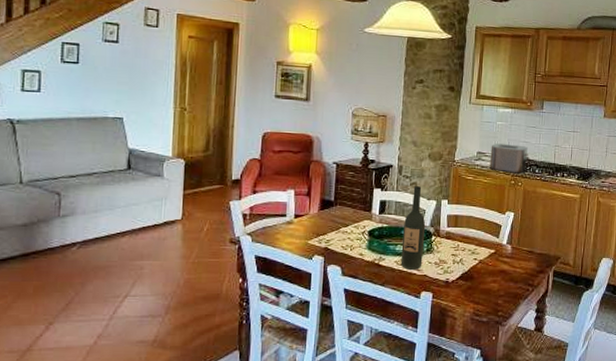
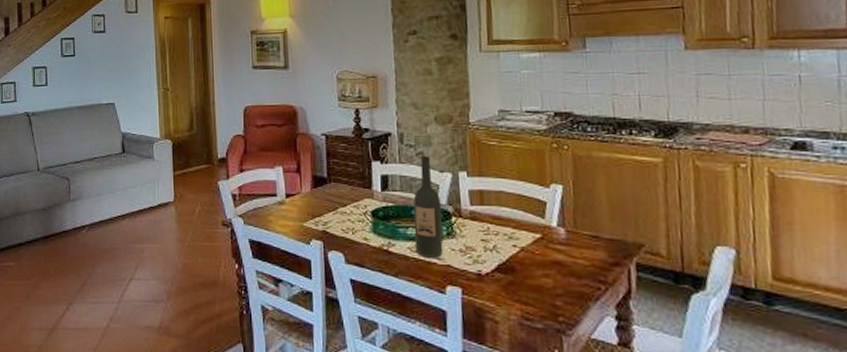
toaster: present [489,143,528,175] -> none [517,97,573,135]

